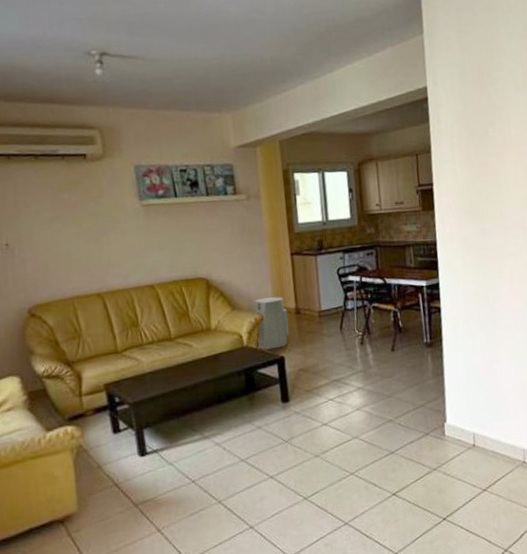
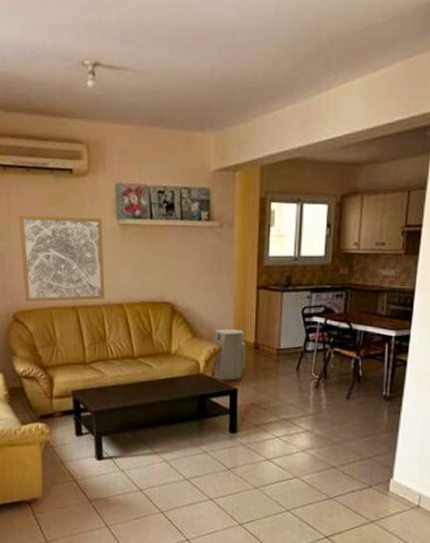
wall art: none [27,200,134,295] -> present [18,215,105,303]

